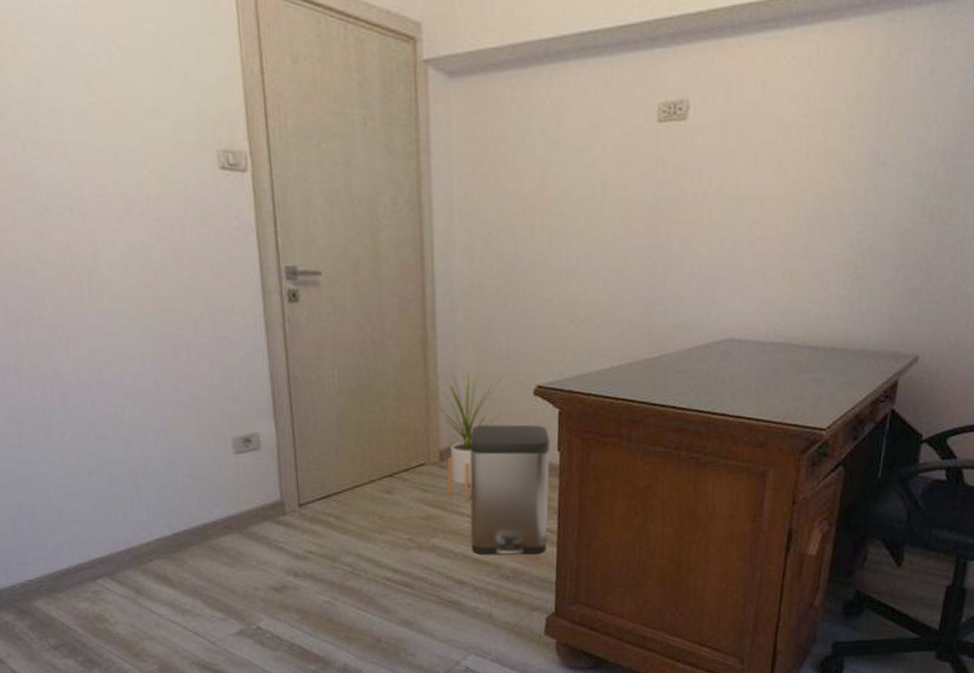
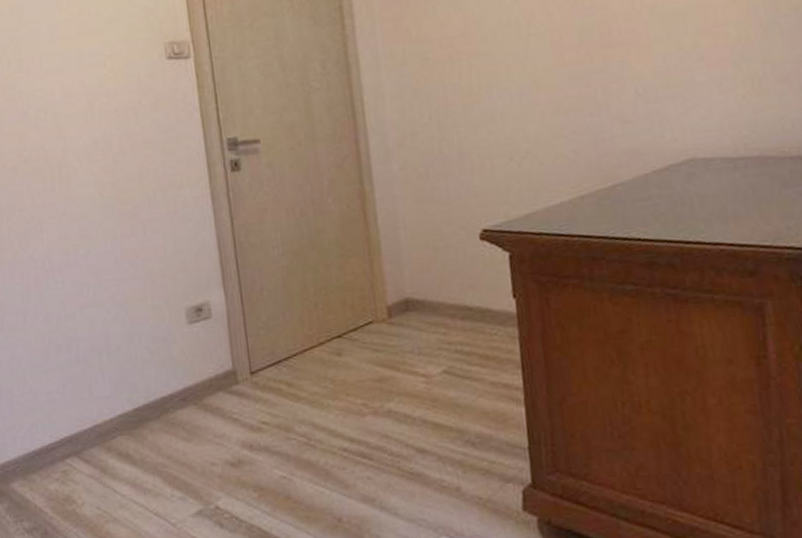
house plant: present [433,365,502,500] -> none [374,214,448,359]
pedal bin: present [470,424,551,555] -> none [417,271,514,419]

